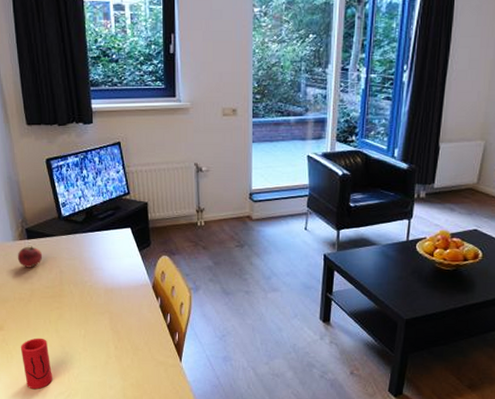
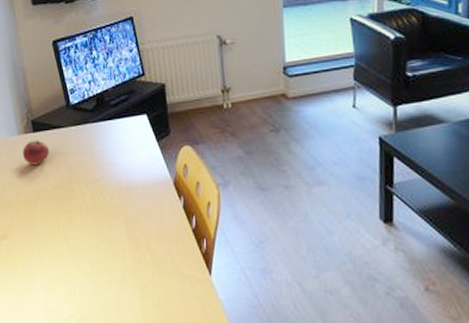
cup: present [20,338,53,389] -> none [25,247,62,310]

